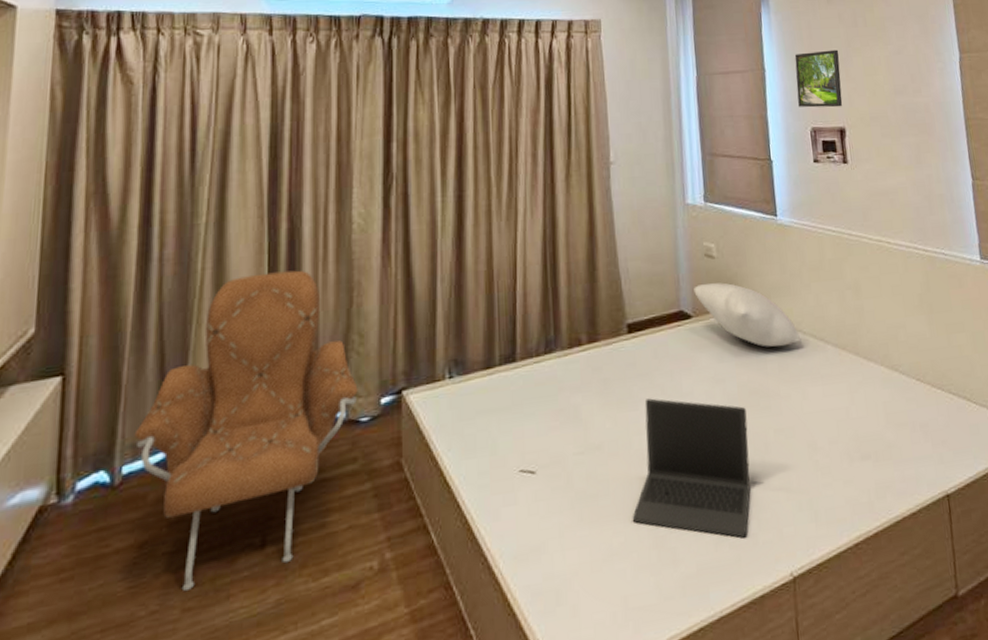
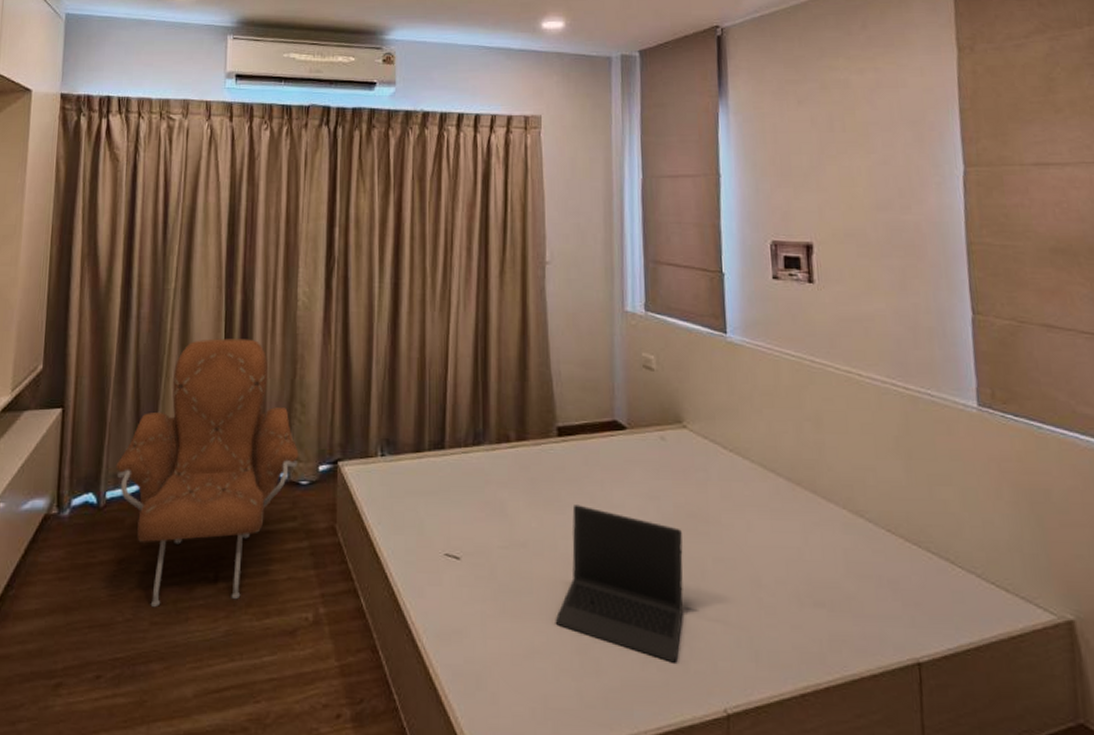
pillow: present [694,282,801,347] -> none [630,395,749,472]
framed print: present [794,49,843,108] -> none [755,156,811,220]

